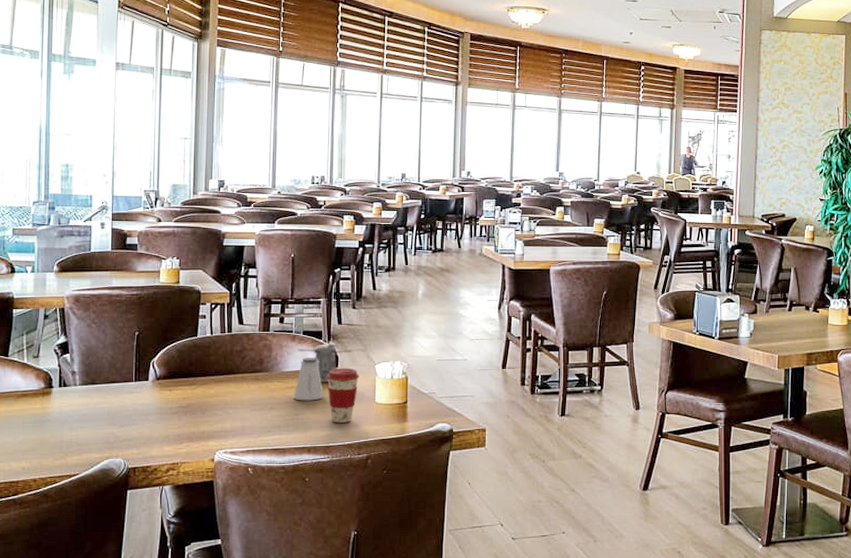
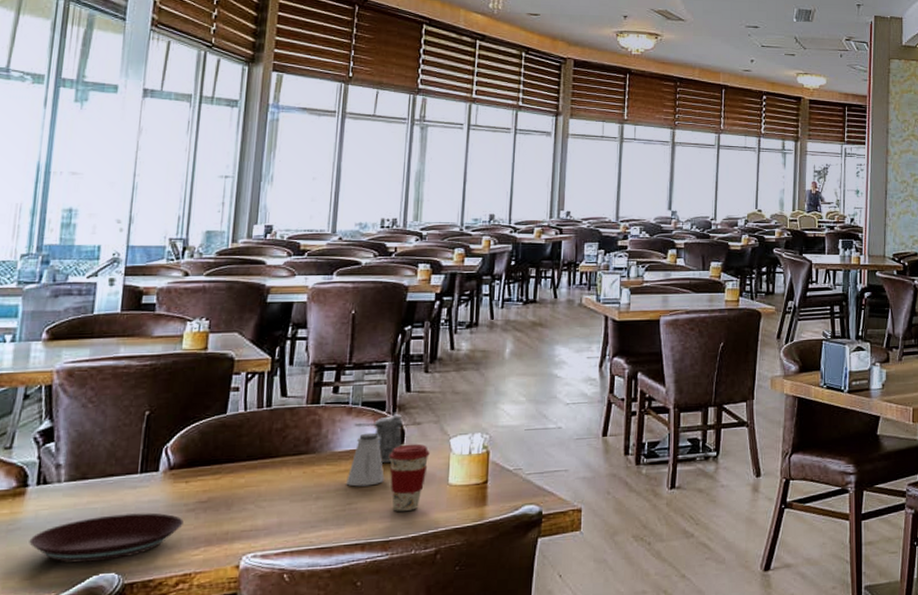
plate: none [57,413,170,449] -> present [29,513,184,563]

